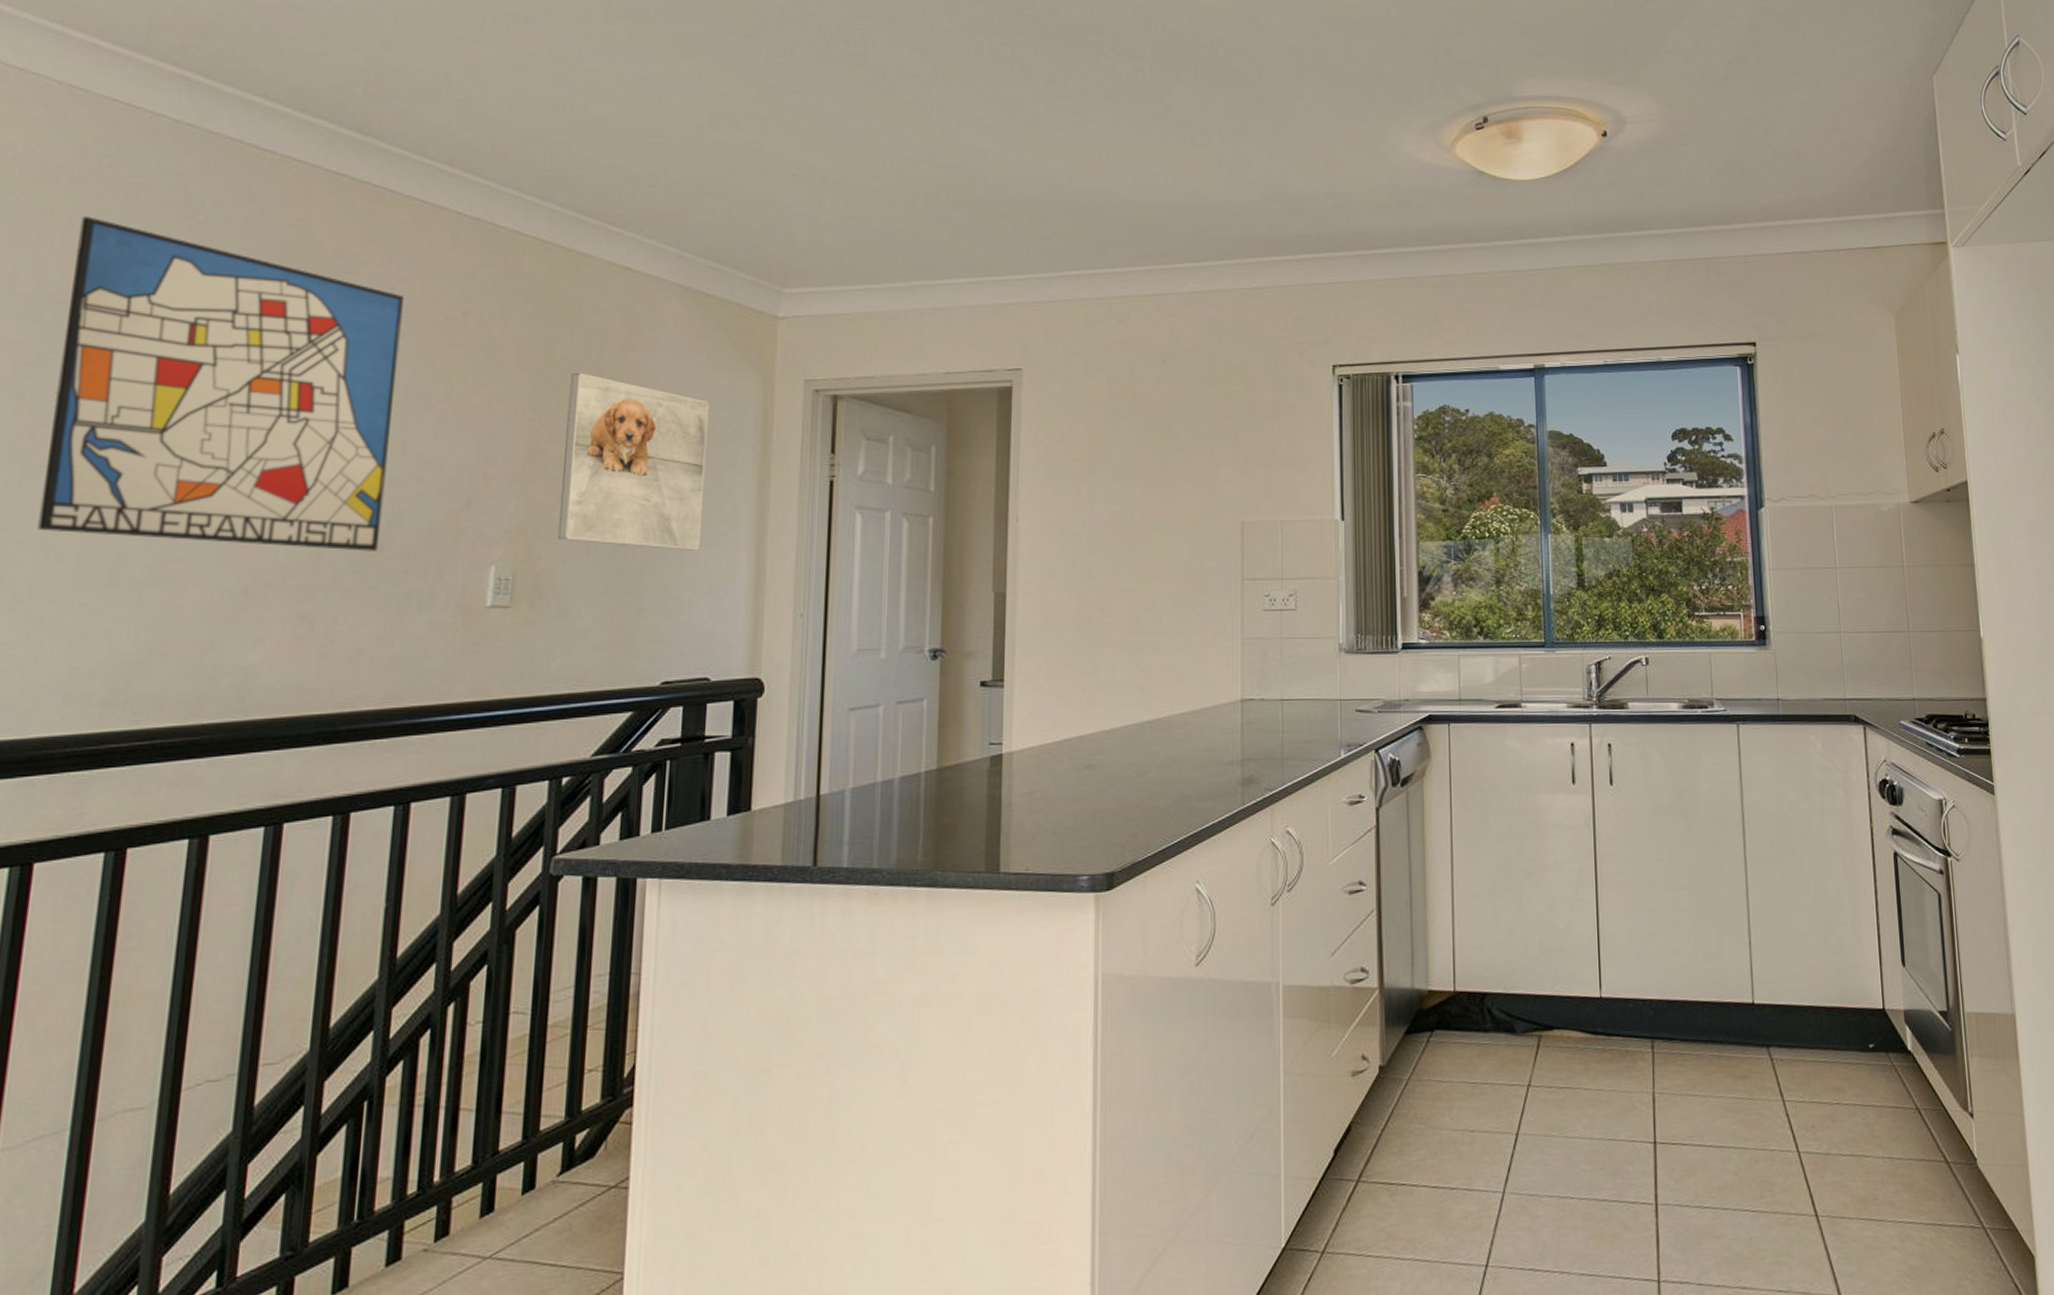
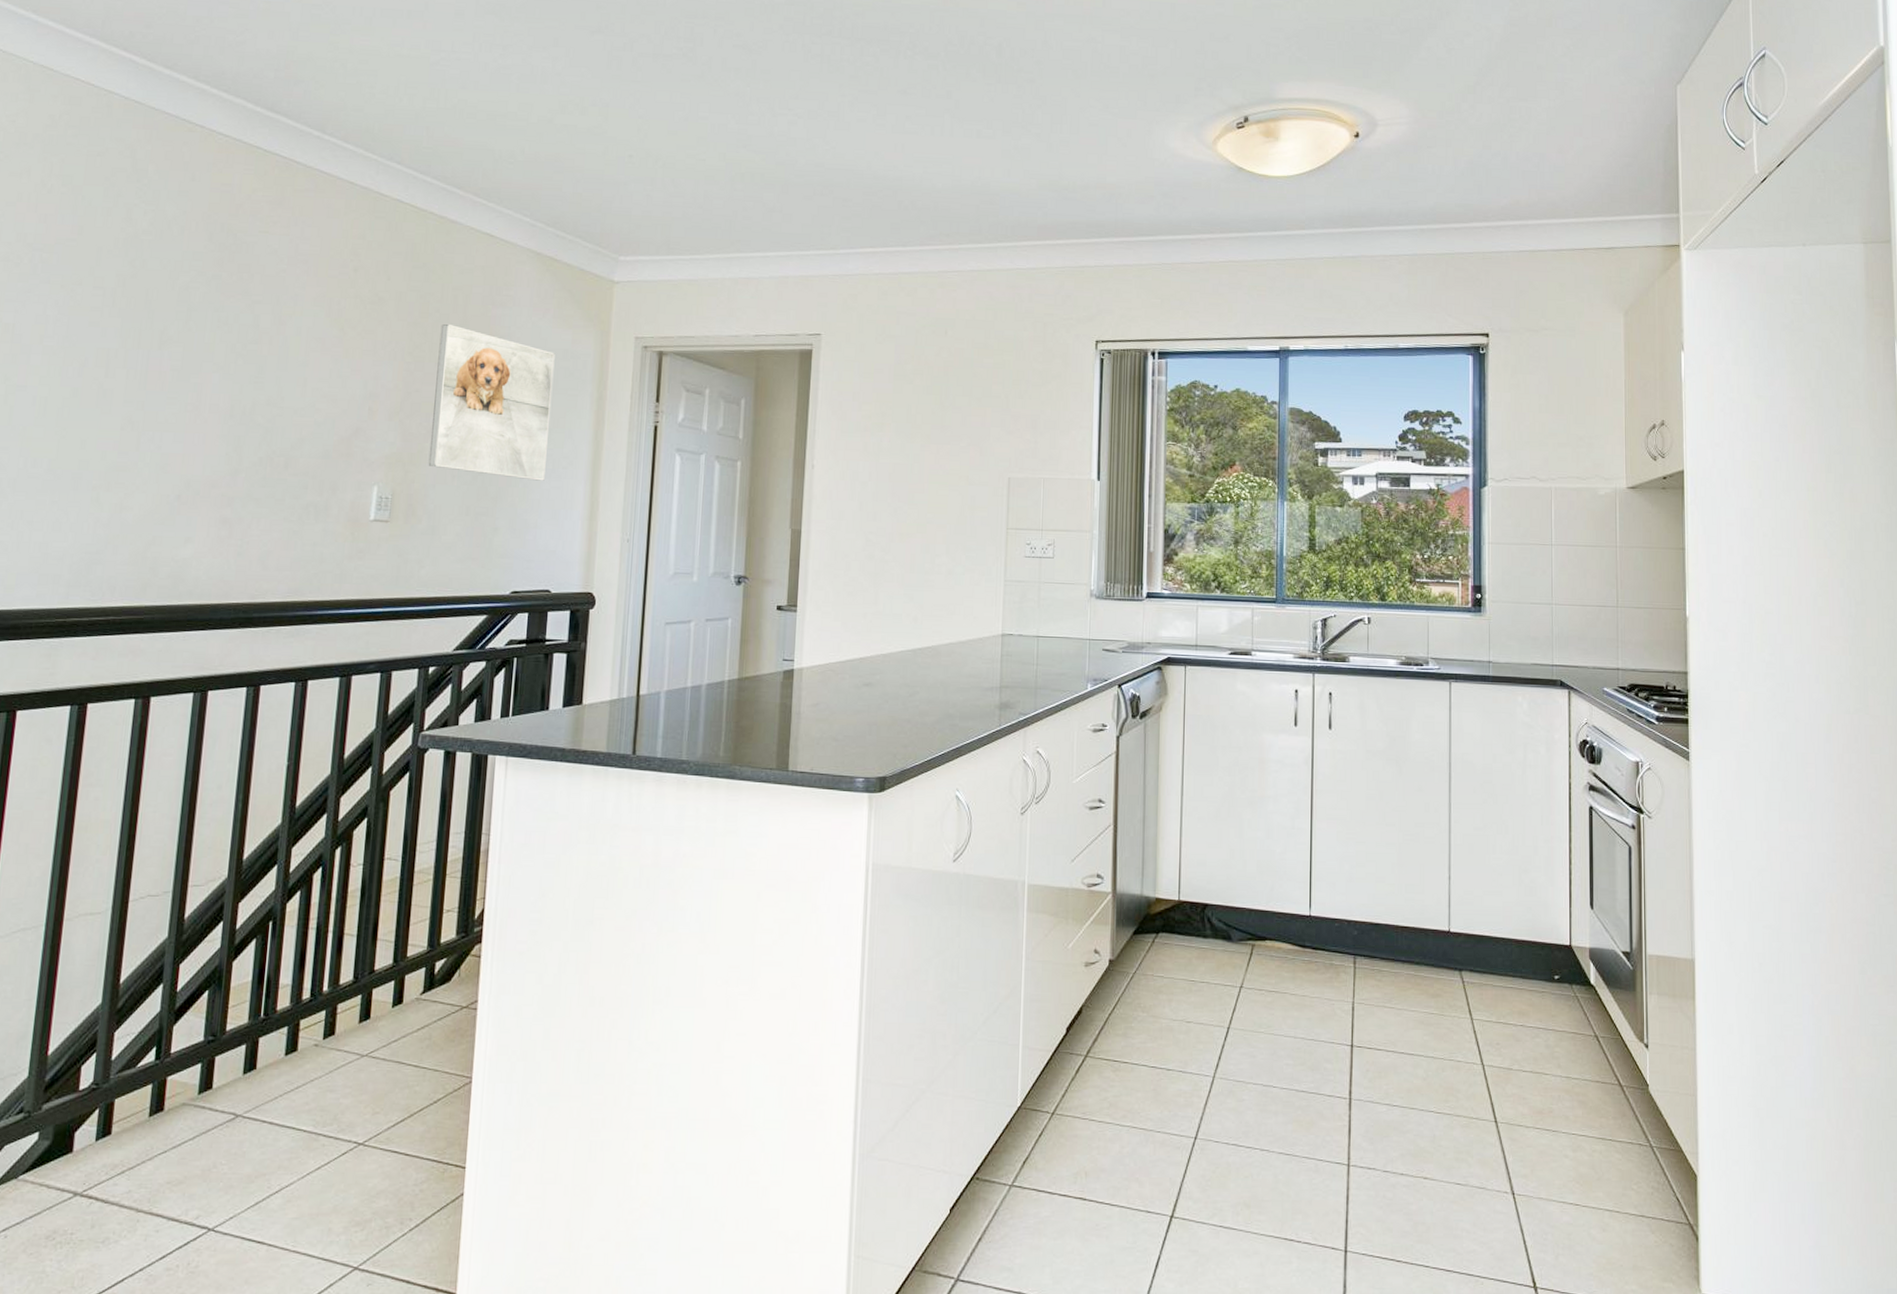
wall art: present [37,216,405,551] -> none [18,178,307,469]

